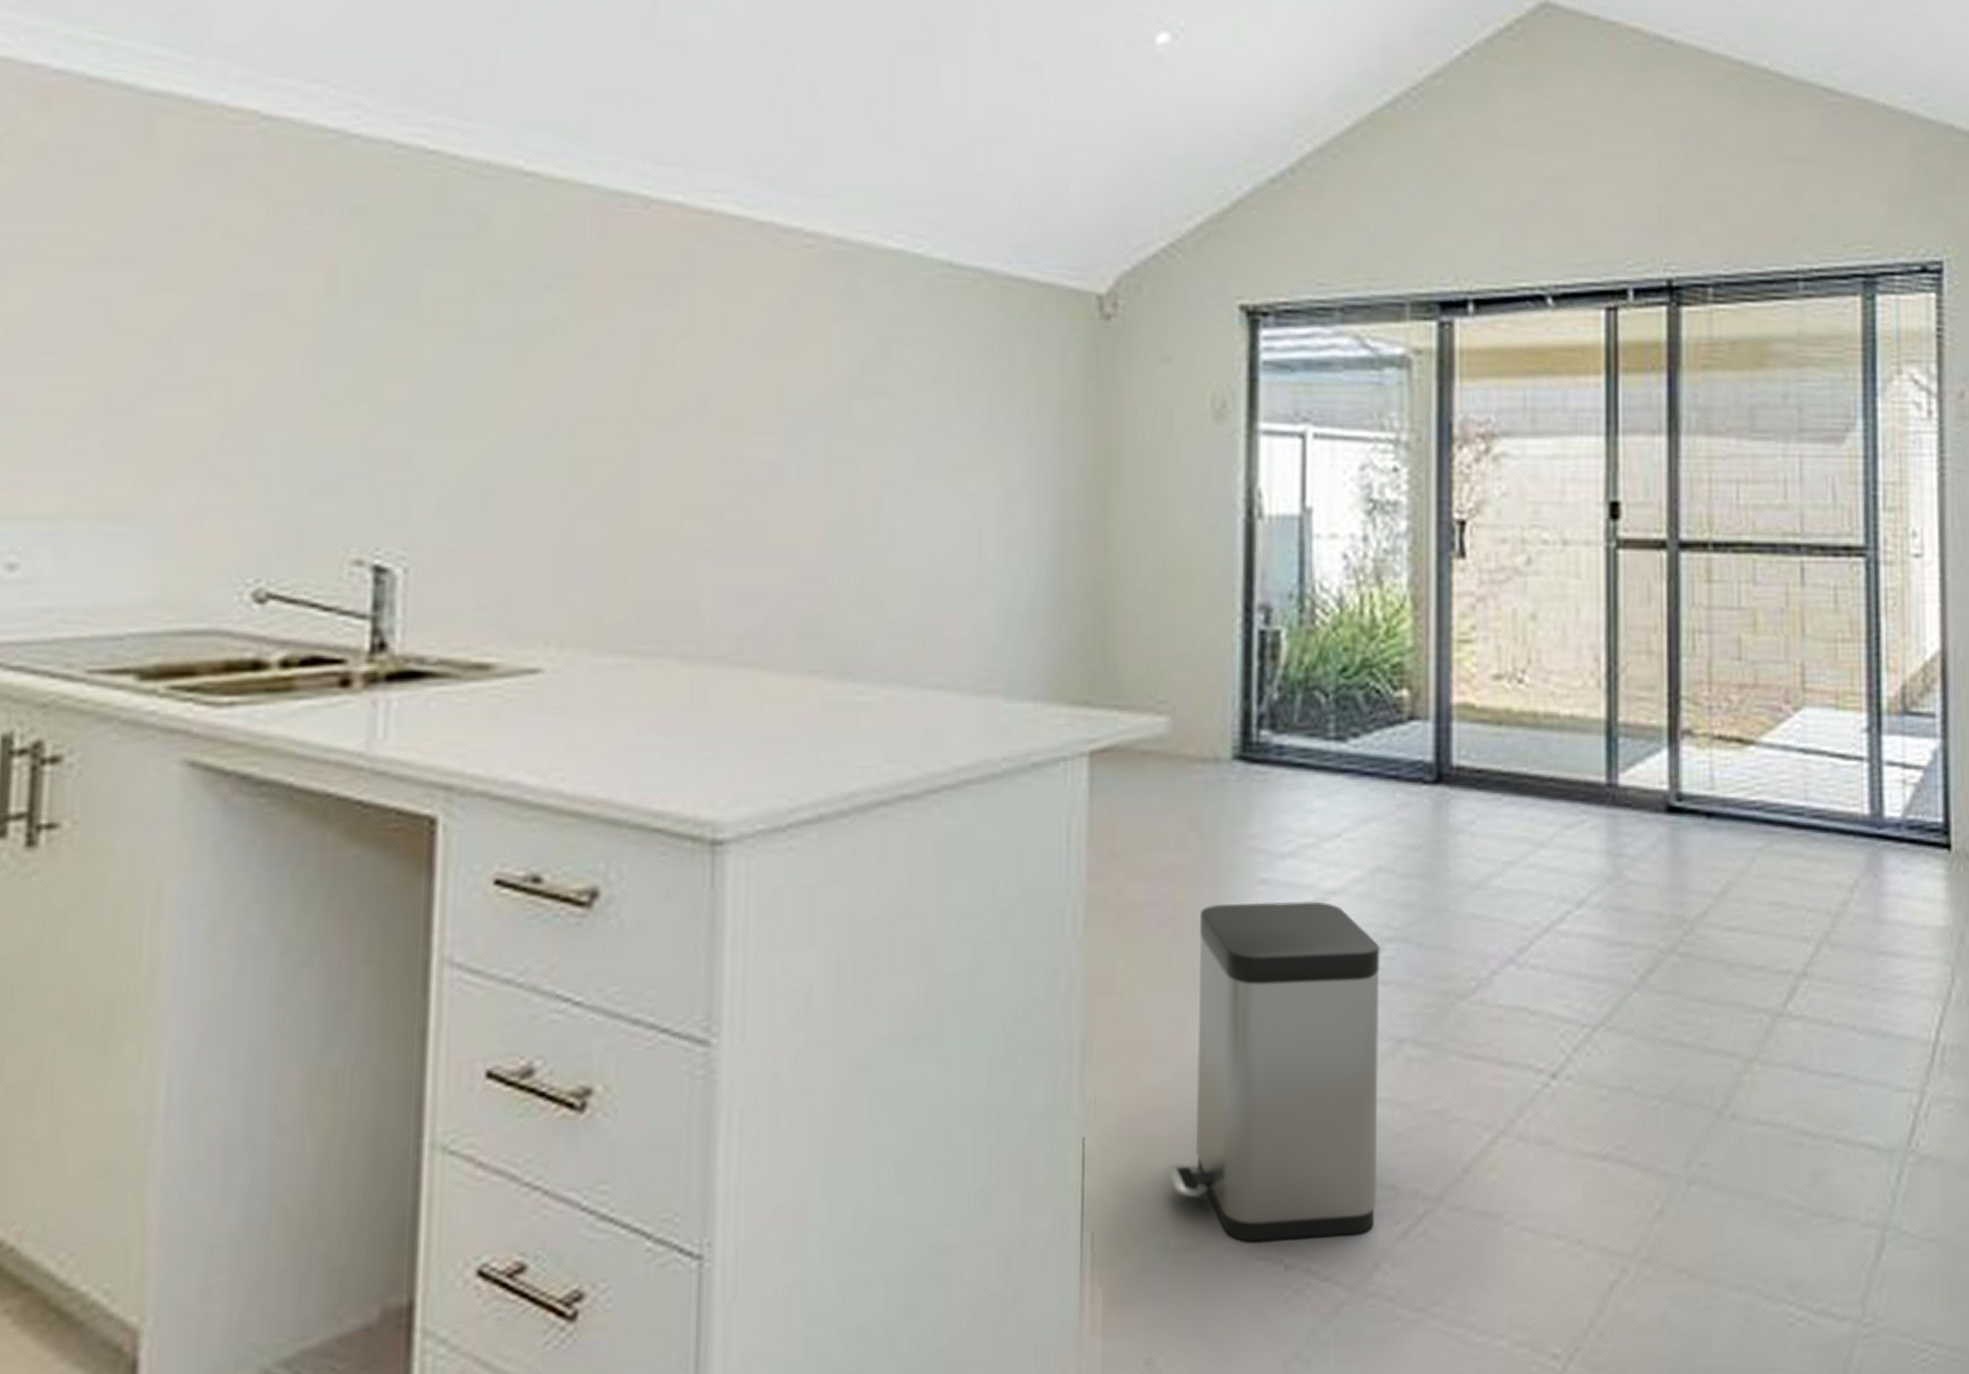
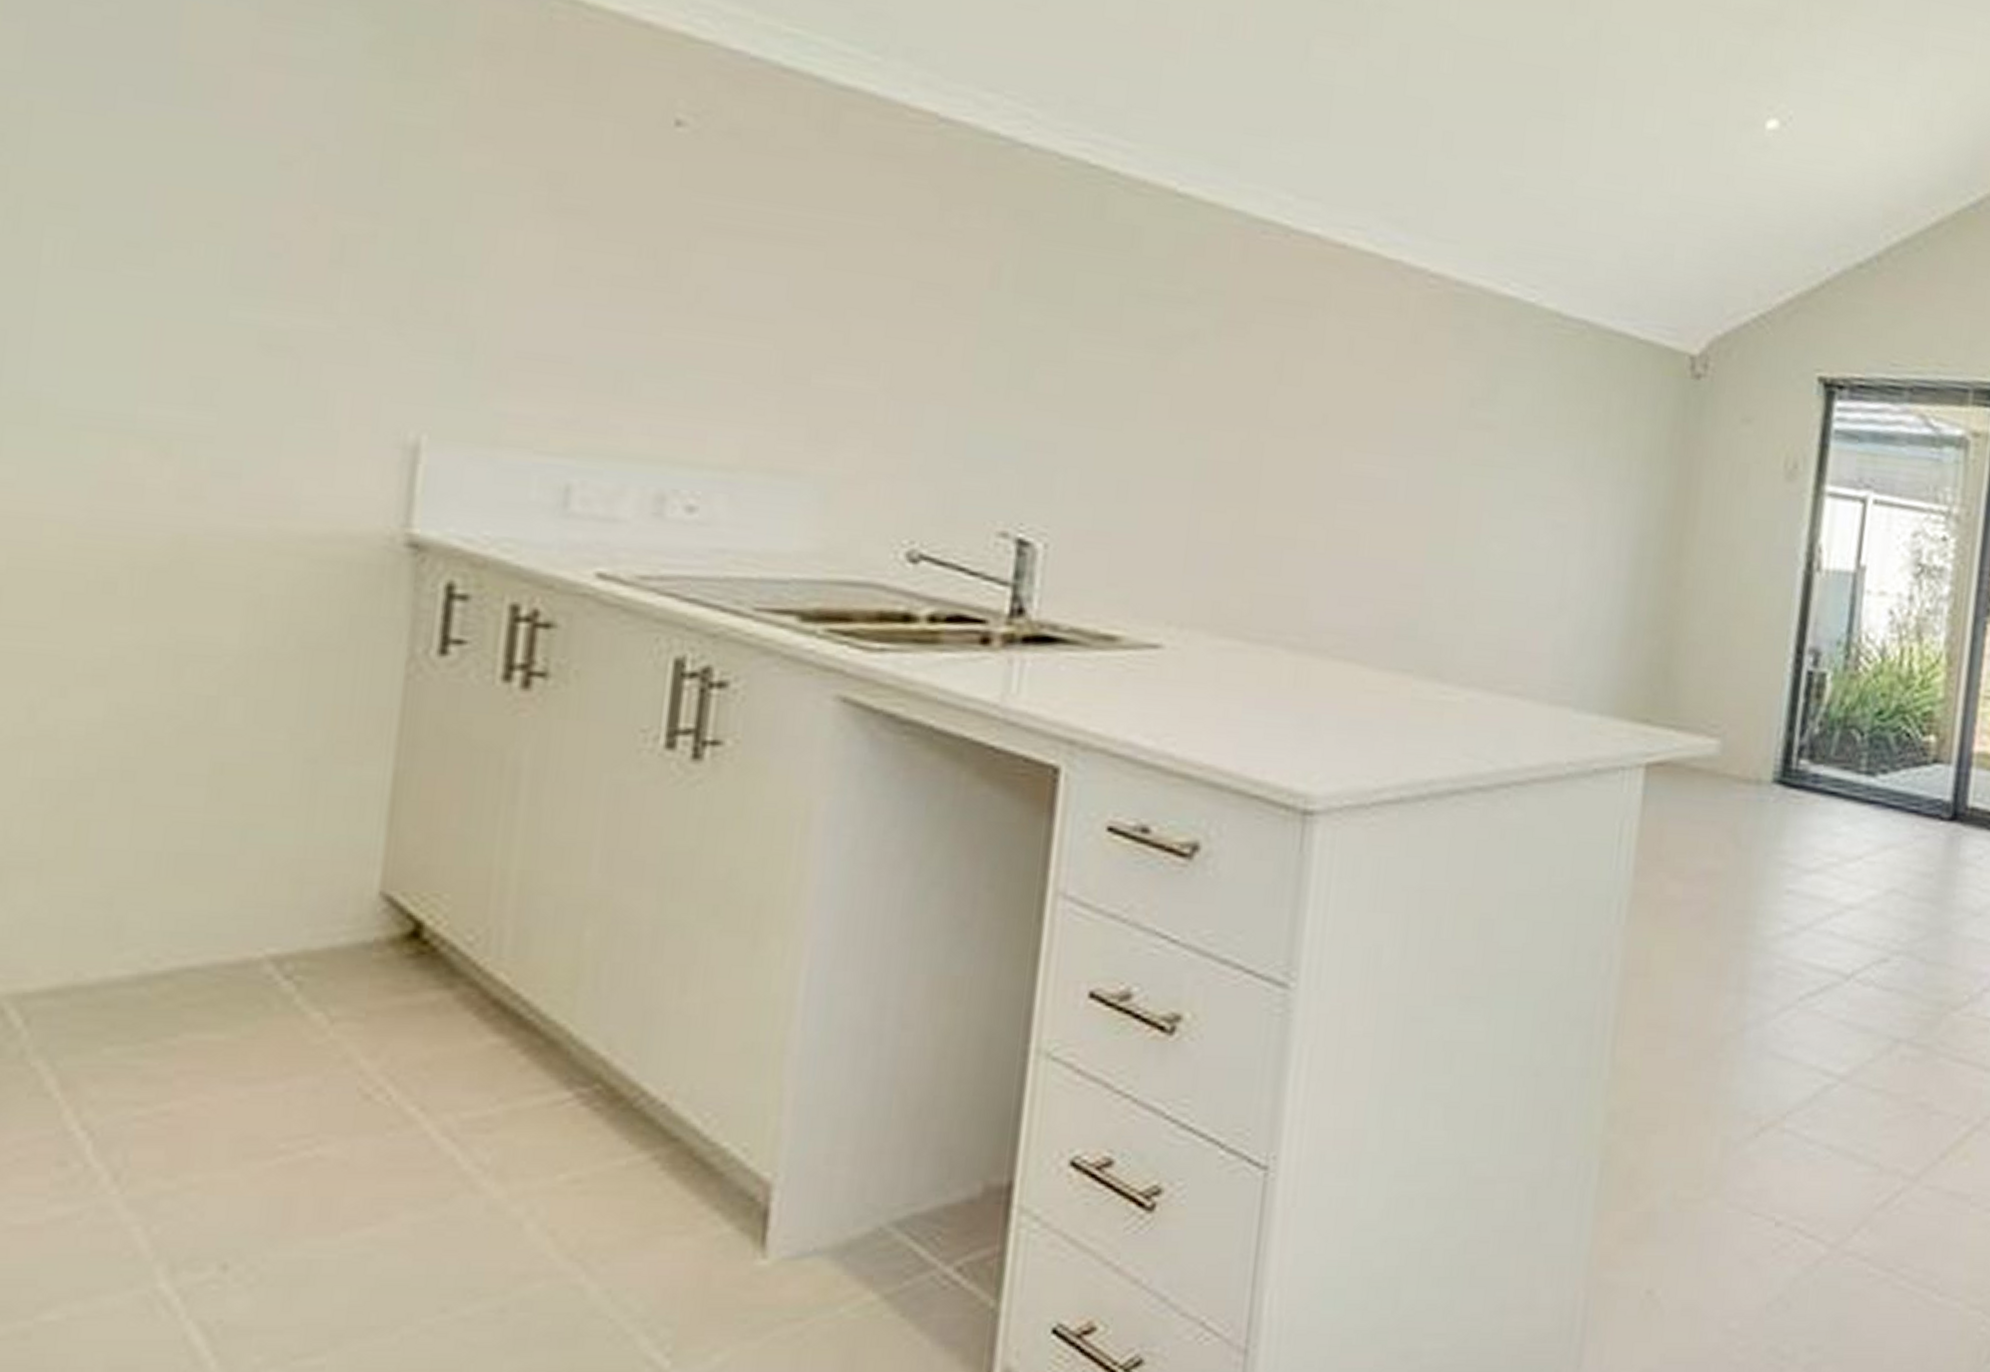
pedal bin: present [1167,901,1380,1242] -> none [1681,908,1887,1202]

